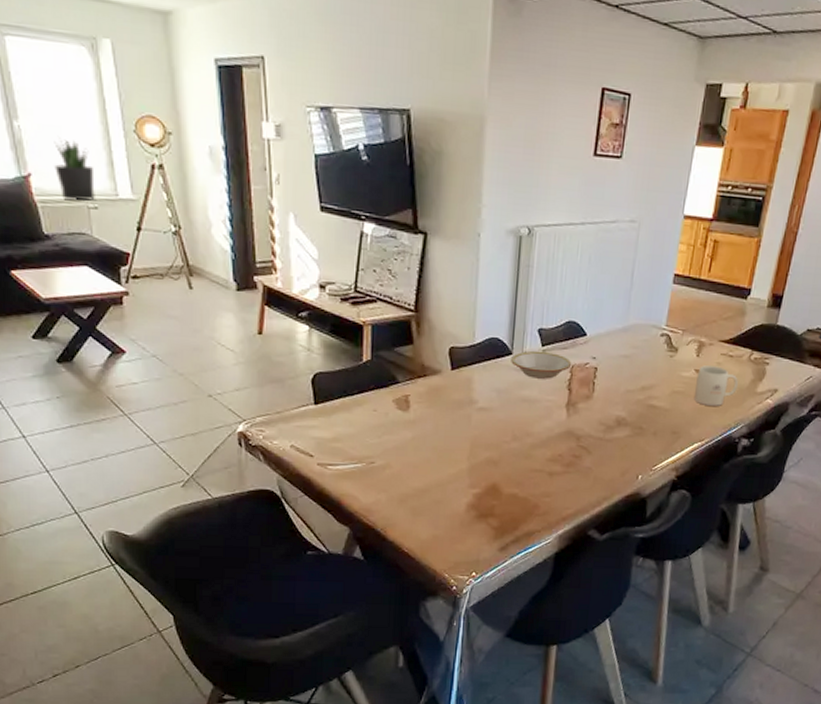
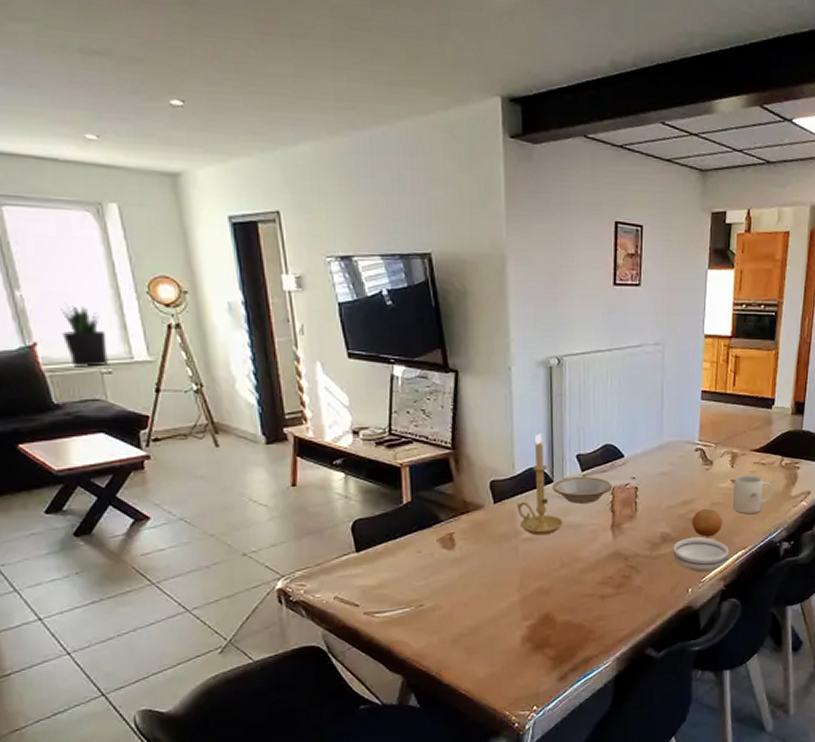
candle holder: none [473,303,519,407] -> present [516,433,563,536]
bowl: none [626,424,685,460] -> present [673,537,729,572]
fruit: none [649,396,681,426] -> present [691,508,722,537]

